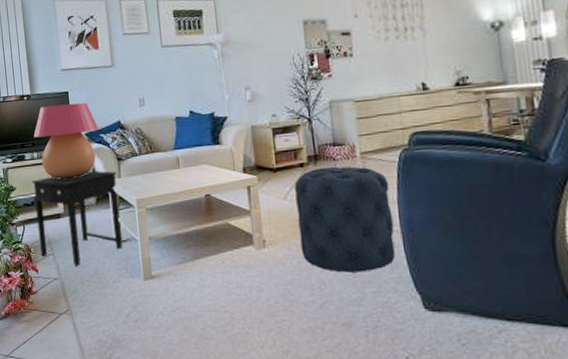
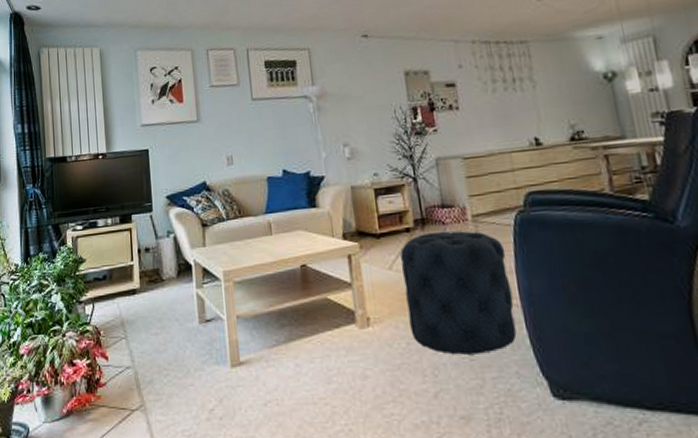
side table: present [32,170,122,266] -> none [105,238,206,351]
table lamp: present [33,102,99,179] -> none [108,161,182,249]

